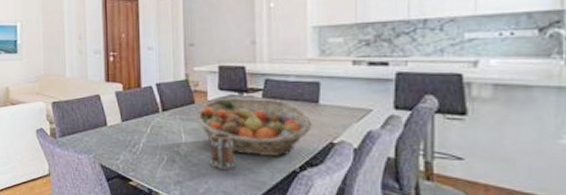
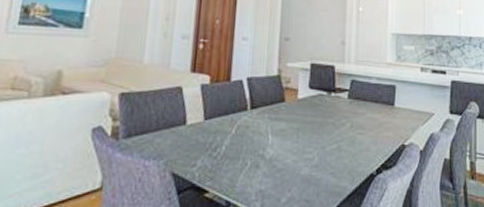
fruit basket: present [195,98,312,156] -> none [284,97,388,158]
mug: present [209,132,236,171] -> none [294,133,320,176]

